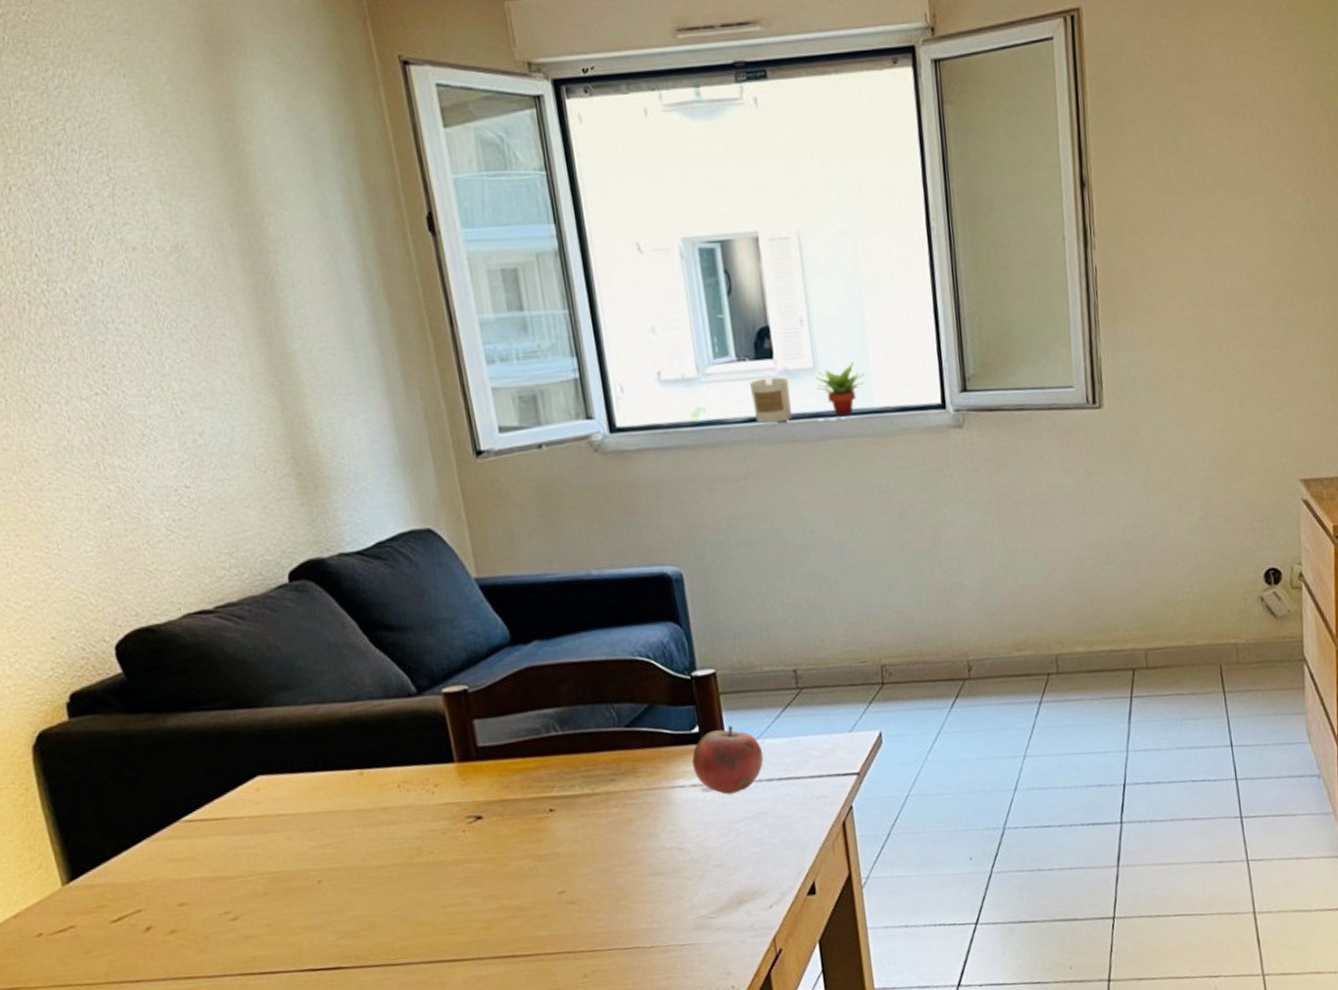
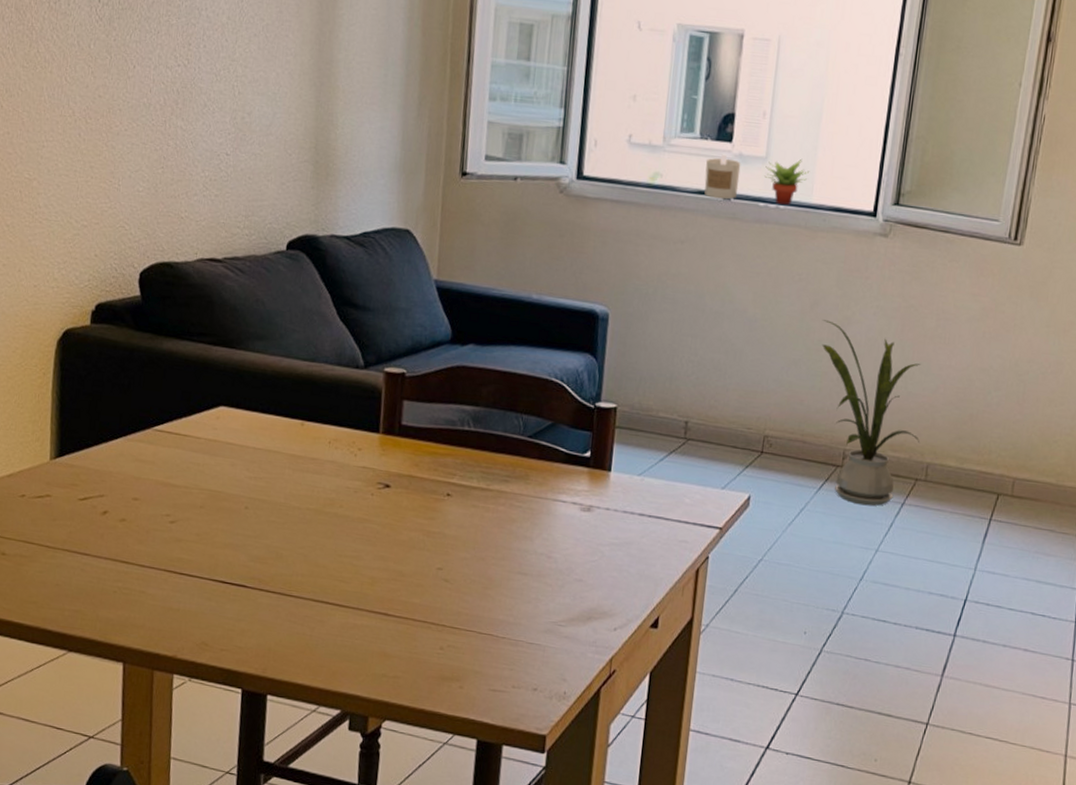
fruit: present [691,726,764,795] -> none [577,458,641,519]
house plant: none [915,529,1043,714] -> present [822,320,920,506]

